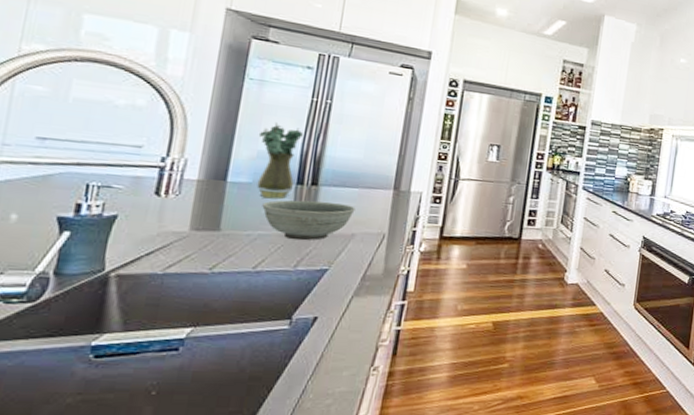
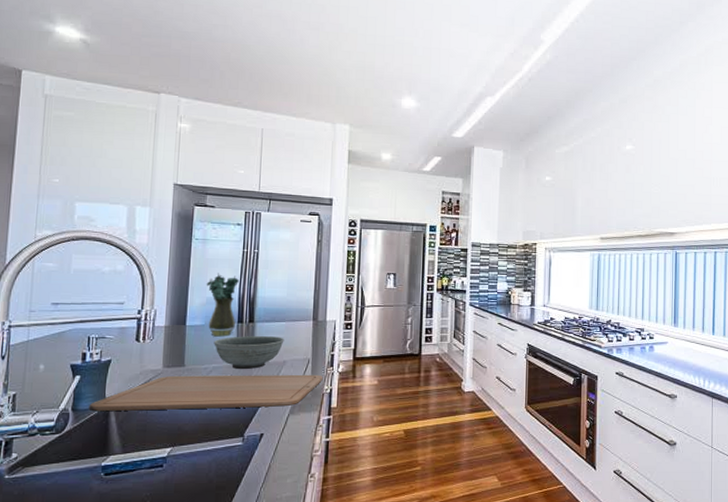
chopping board: none [79,240,400,287] -> present [88,374,323,412]

